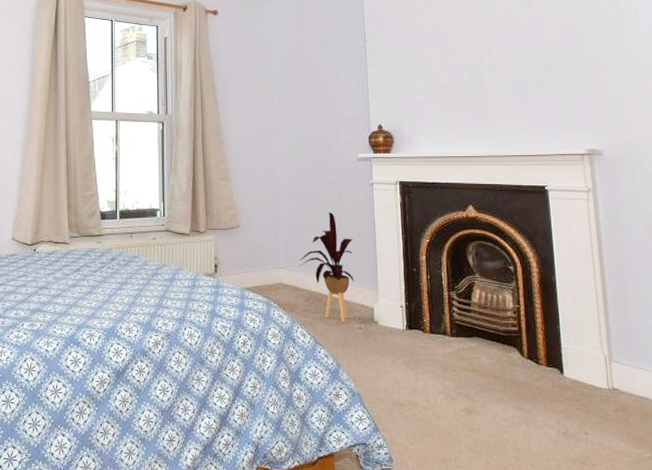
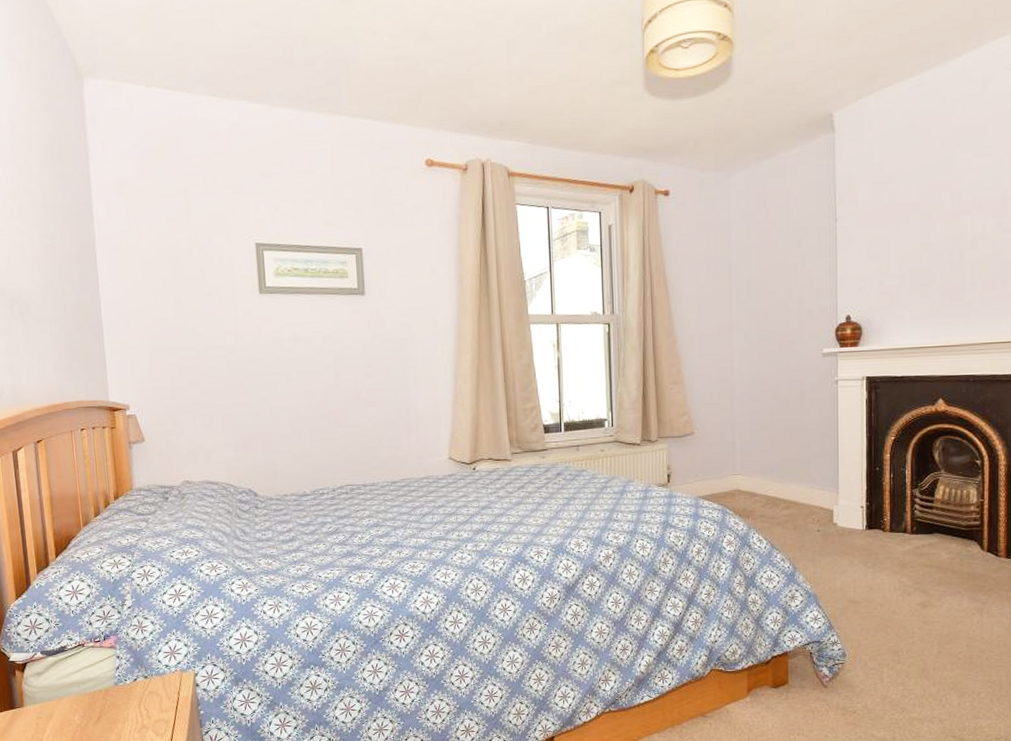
house plant: present [298,212,354,322] -> none [756,413,815,526]

